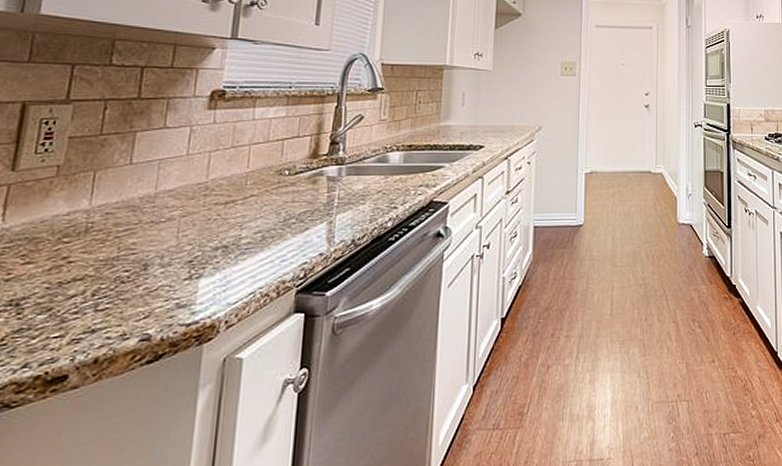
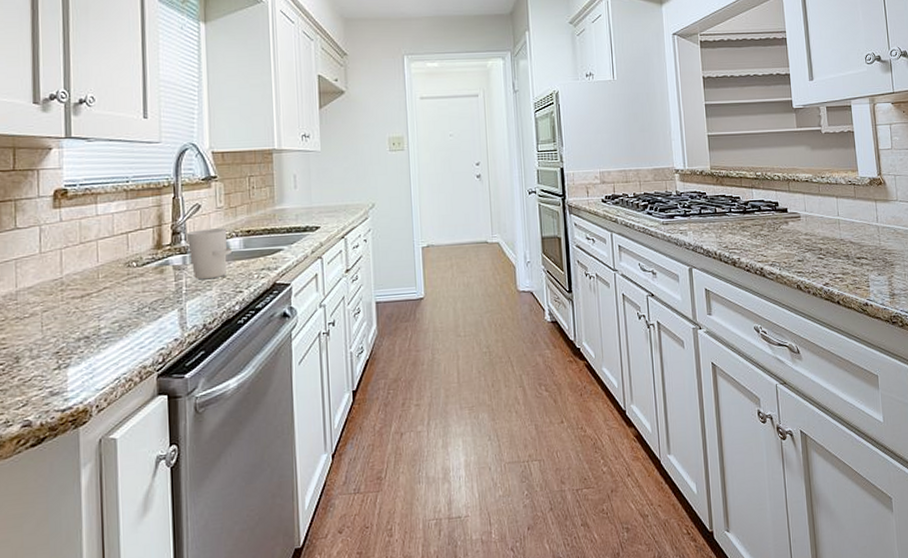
cup: none [345,141,392,193] -> present [186,228,233,280]

